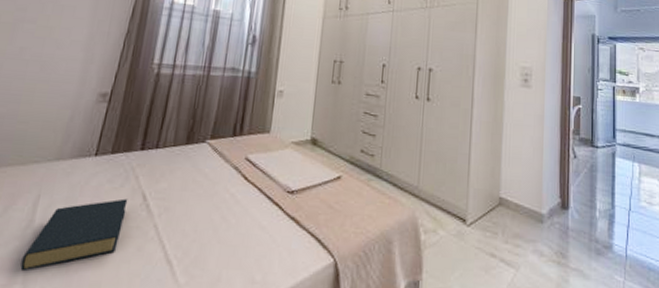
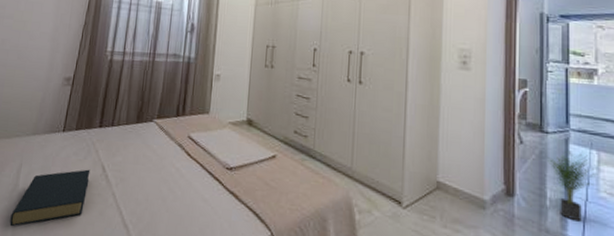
potted plant: none [597,163,637,230] -> present [548,150,596,222]

